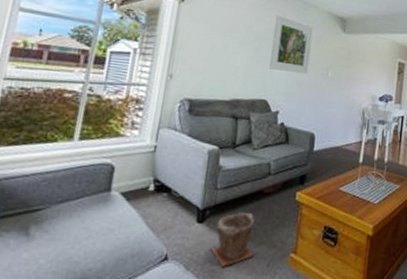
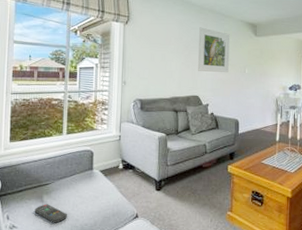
remote control: none [12,238,64,267] -> present [34,204,68,223]
plant pot: present [211,211,255,267] -> none [168,182,200,222]

